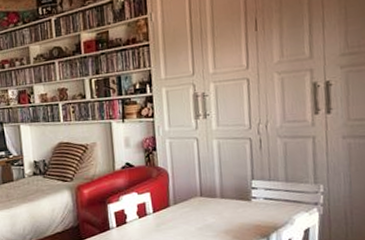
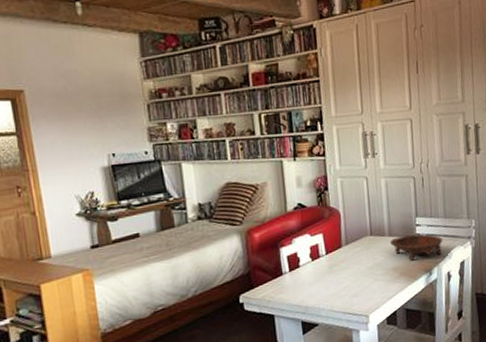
bowl: none [222,197,284,225] -> present [390,234,443,261]

